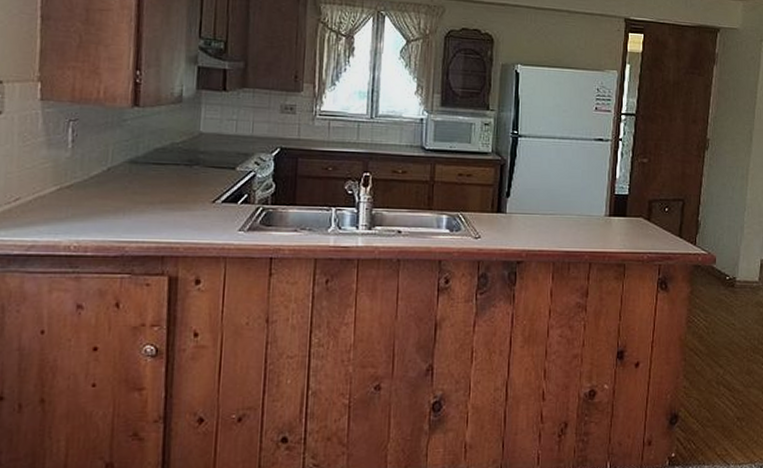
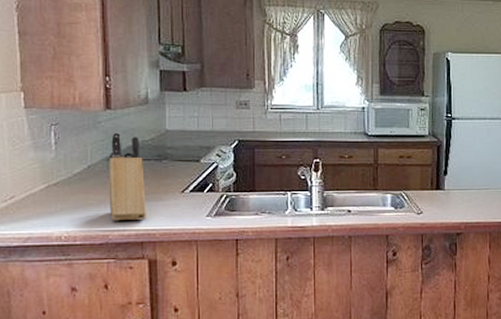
knife block: none [129,132,171,233] -> present [108,132,146,222]

